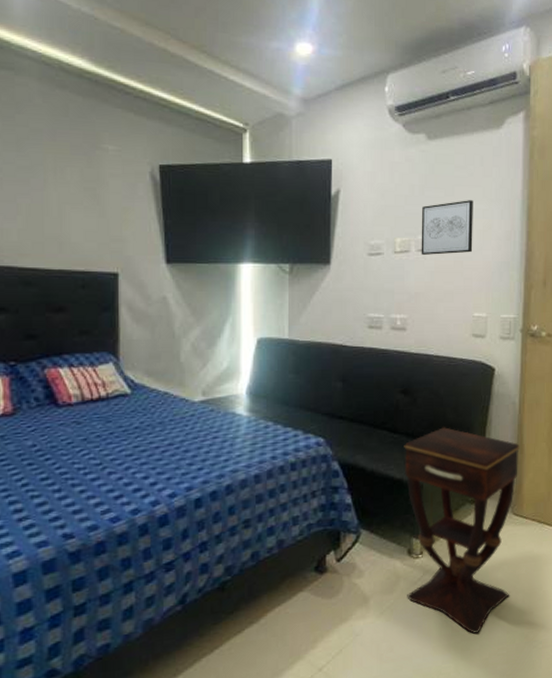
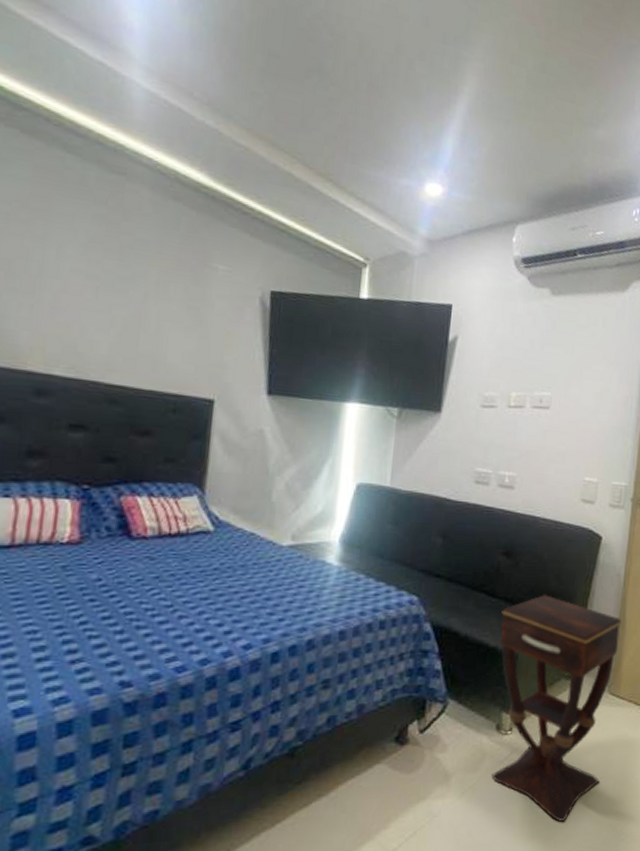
wall art: present [421,200,473,255] -> none [535,360,593,415]

